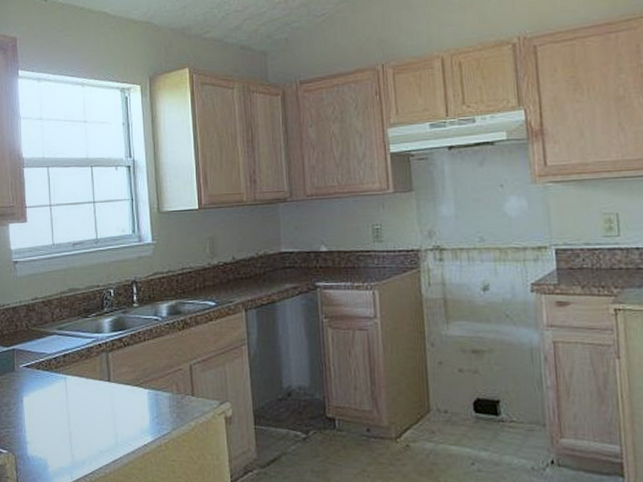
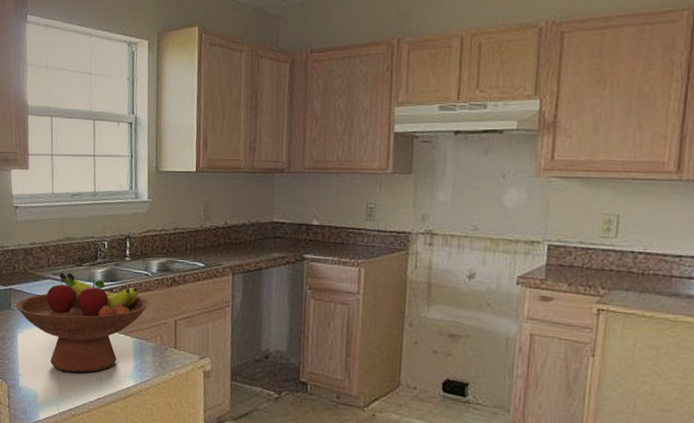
fruit bowl: none [20,325,161,433] -> present [15,272,149,373]

